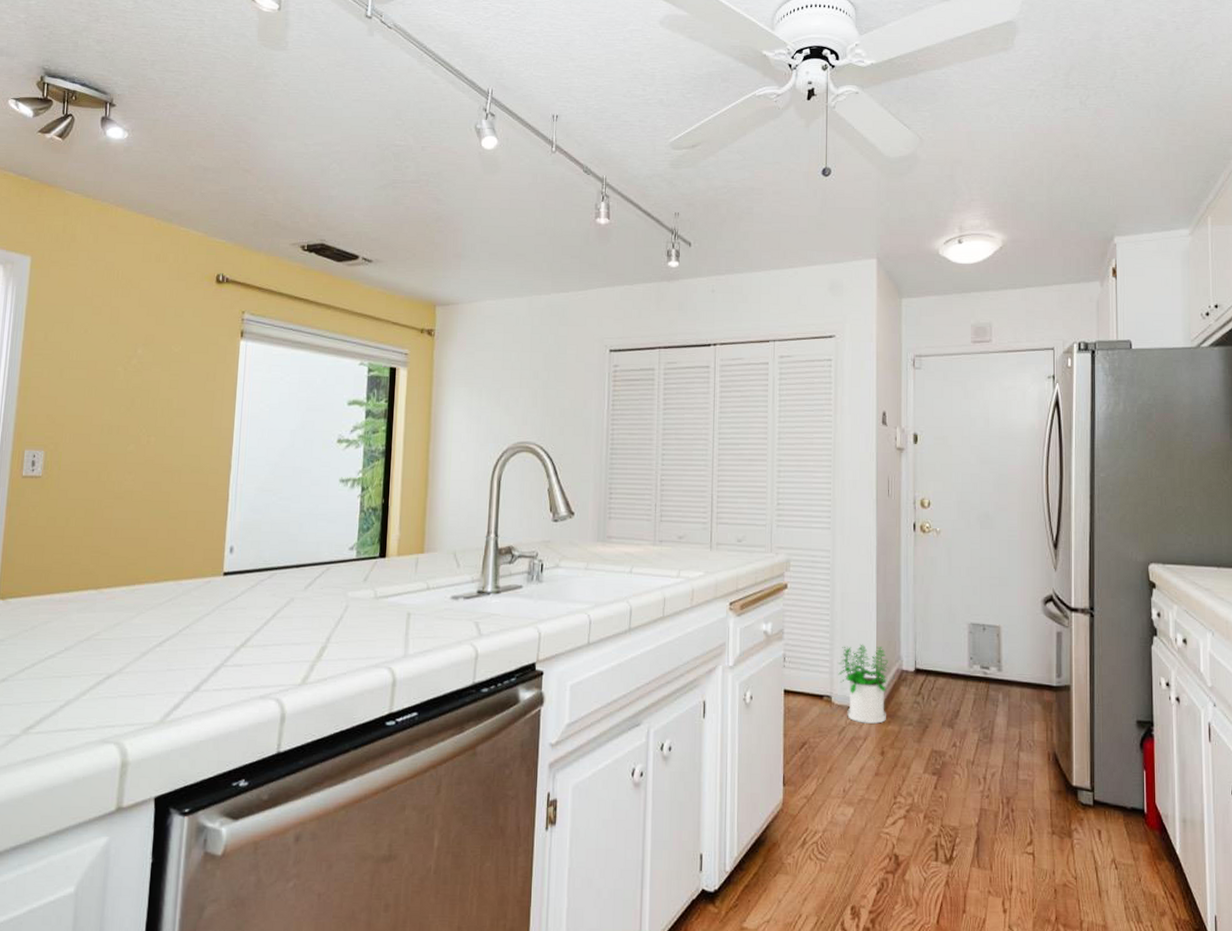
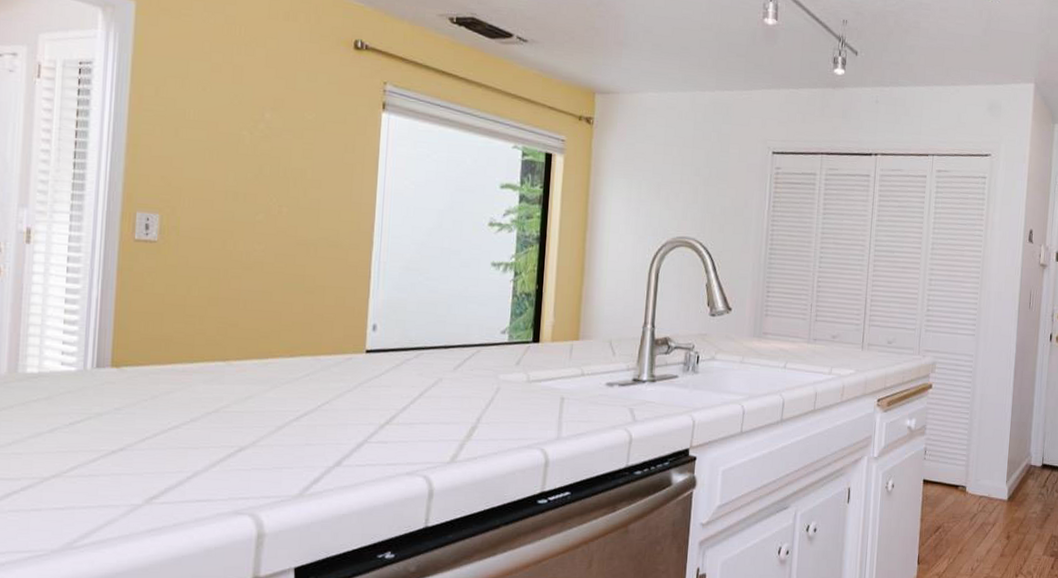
potted plant: present [838,644,889,724] -> none [973,441,1020,512]

